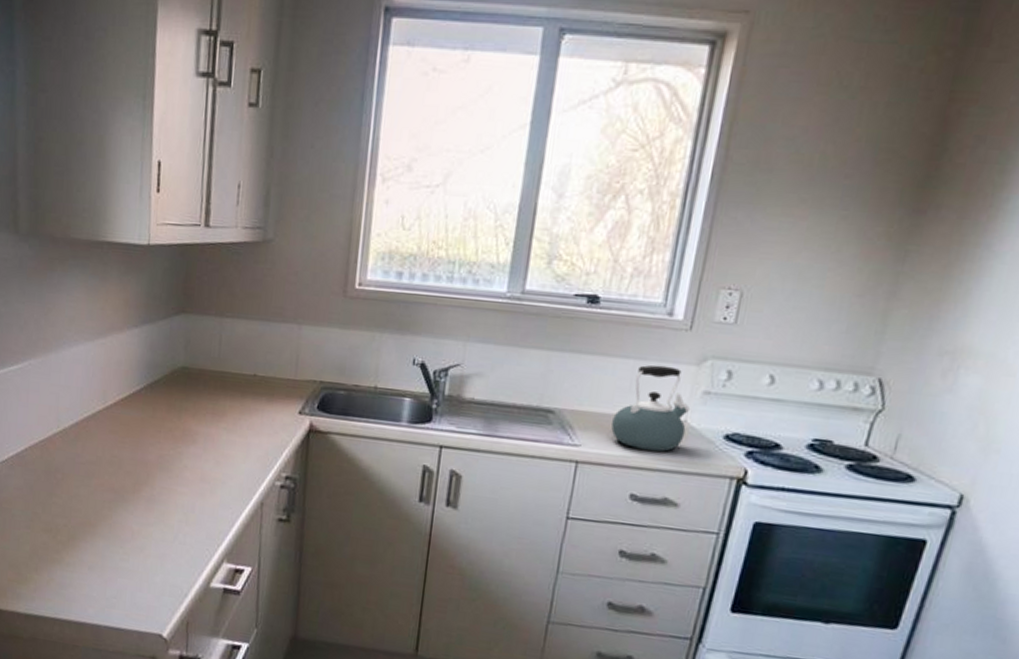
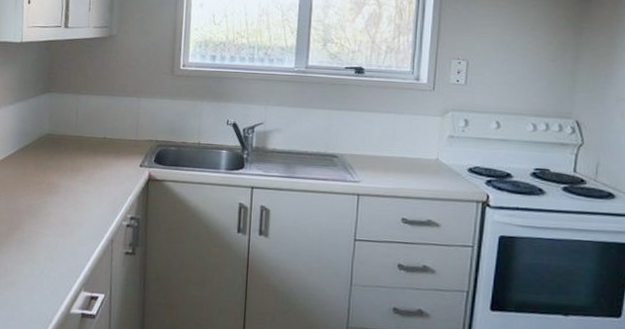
kettle: present [611,365,691,452] -> none [382,117,441,184]

